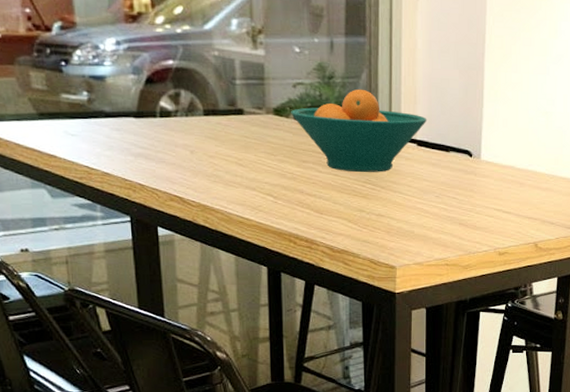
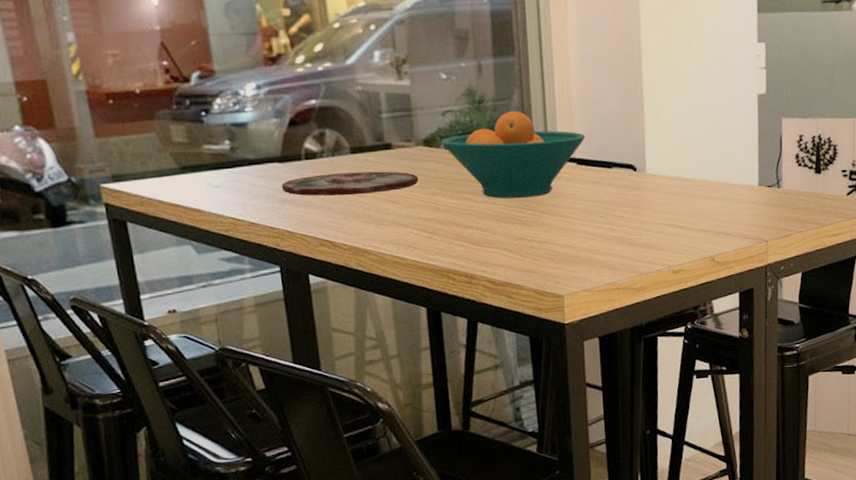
plate: none [135,132,268,155] -> present [281,171,419,196]

